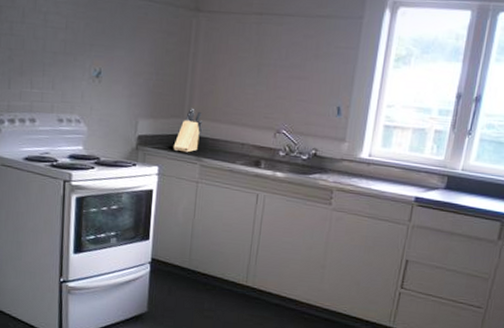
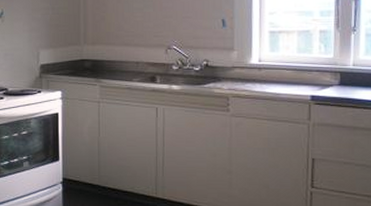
knife block: present [173,108,203,153] -> none [73,35,99,76]

